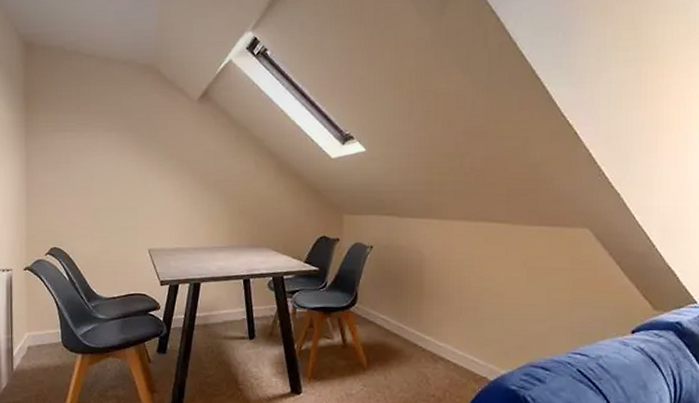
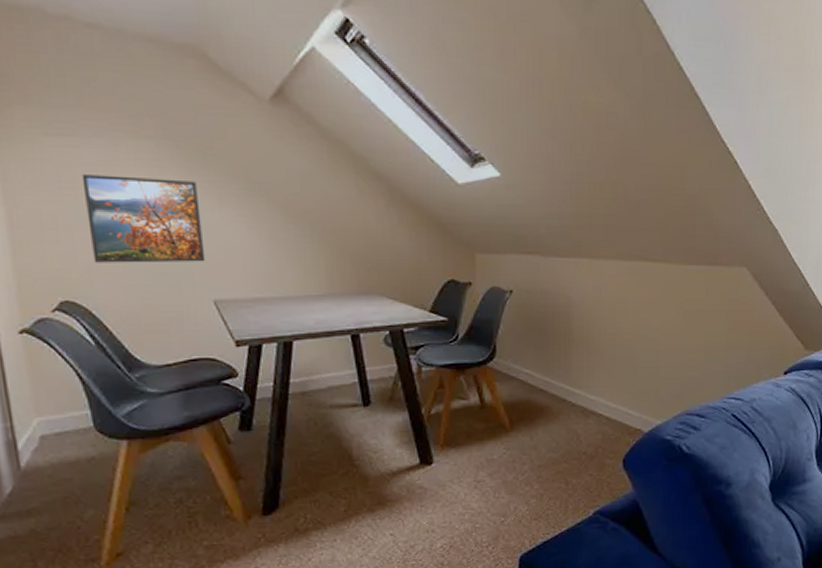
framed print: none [73,158,146,221] -> present [81,175,206,263]

